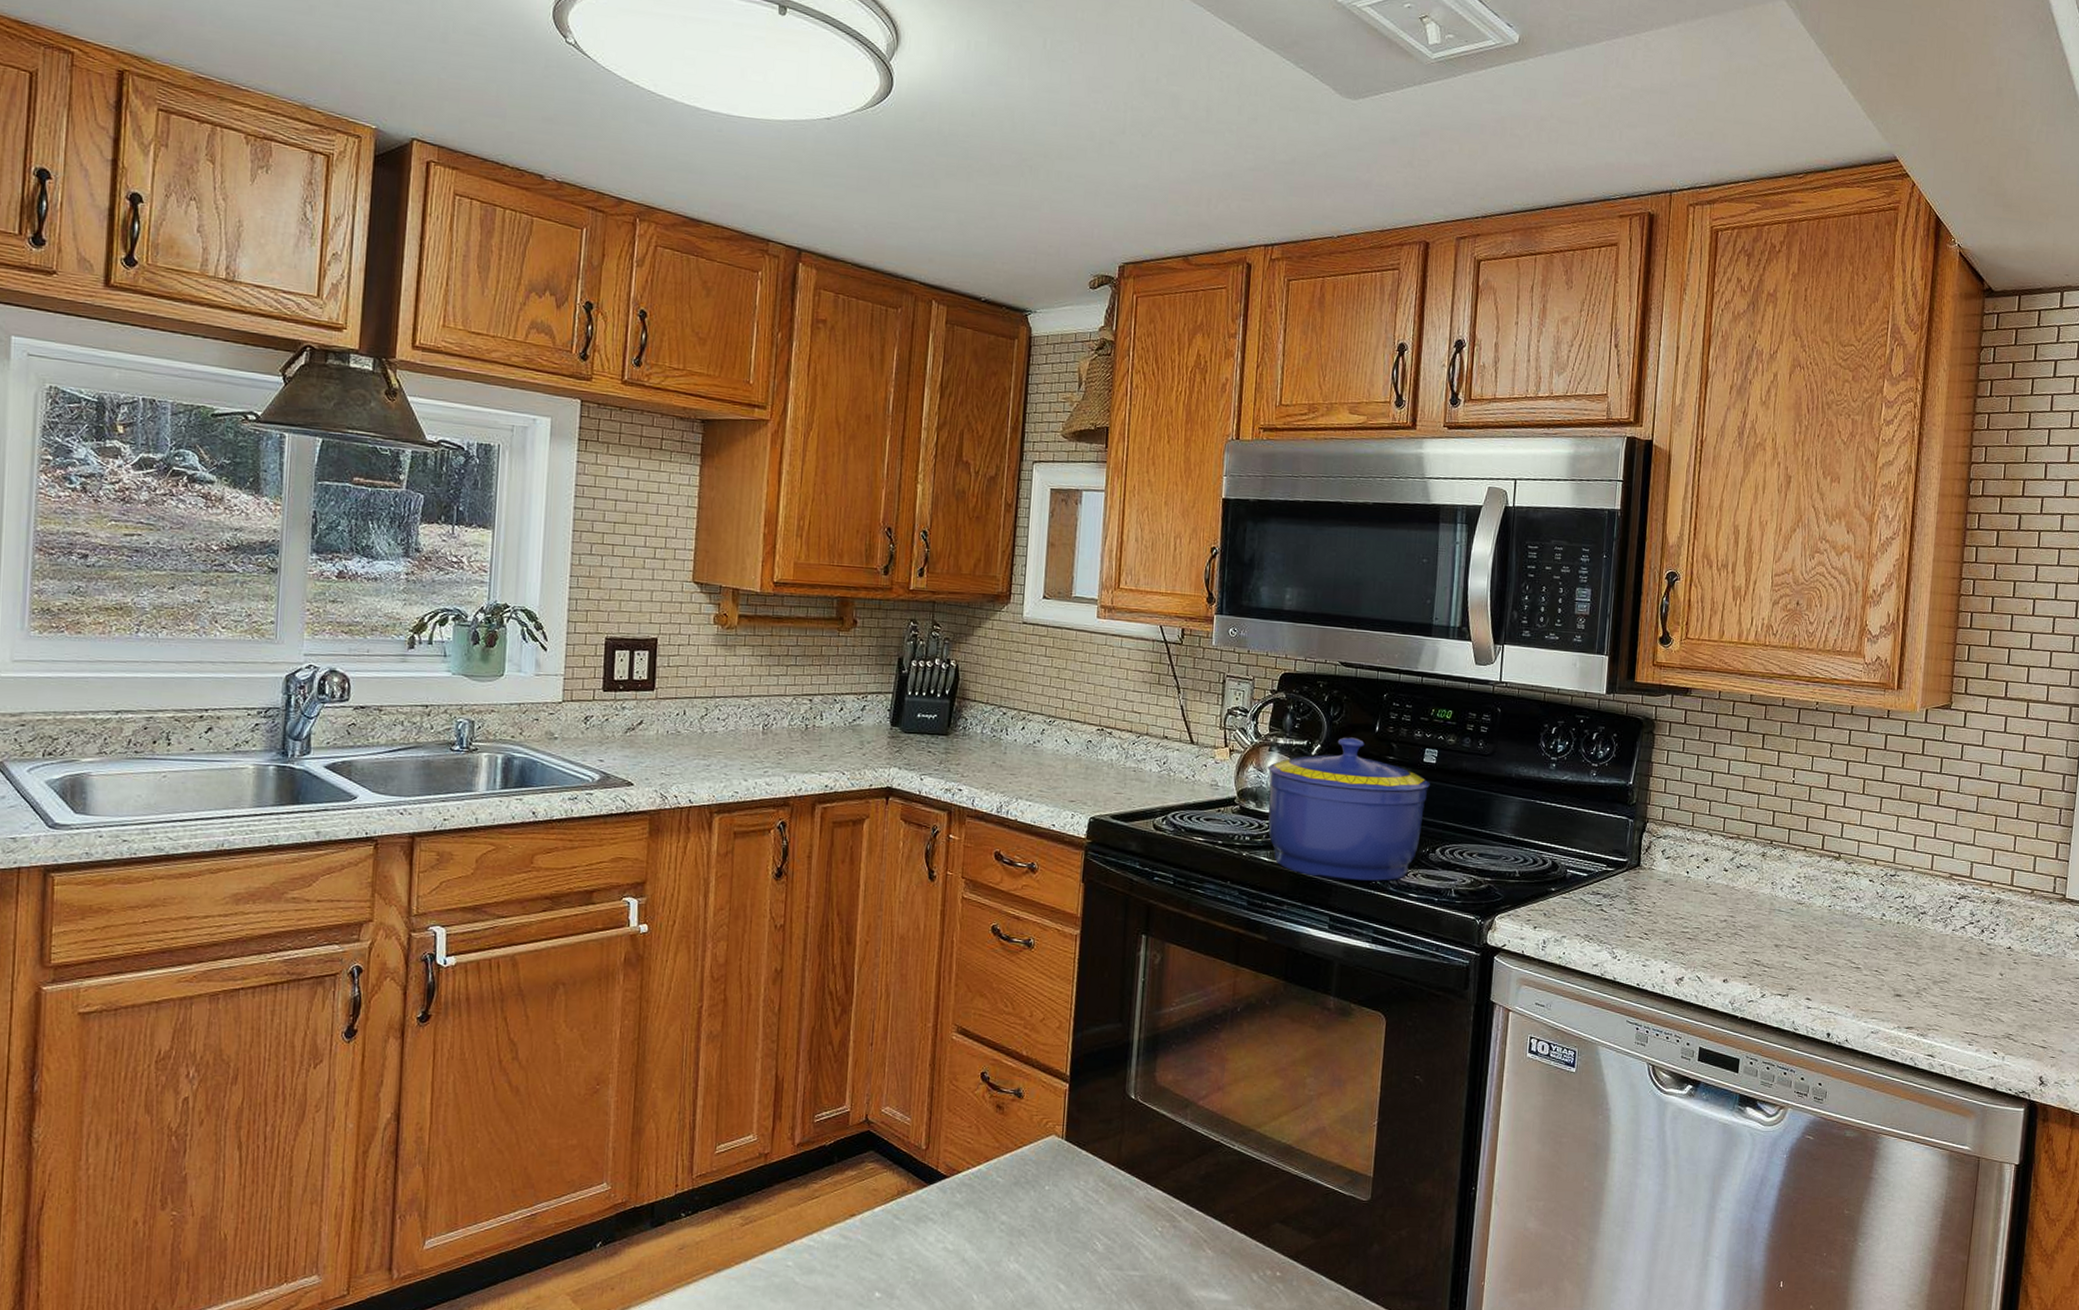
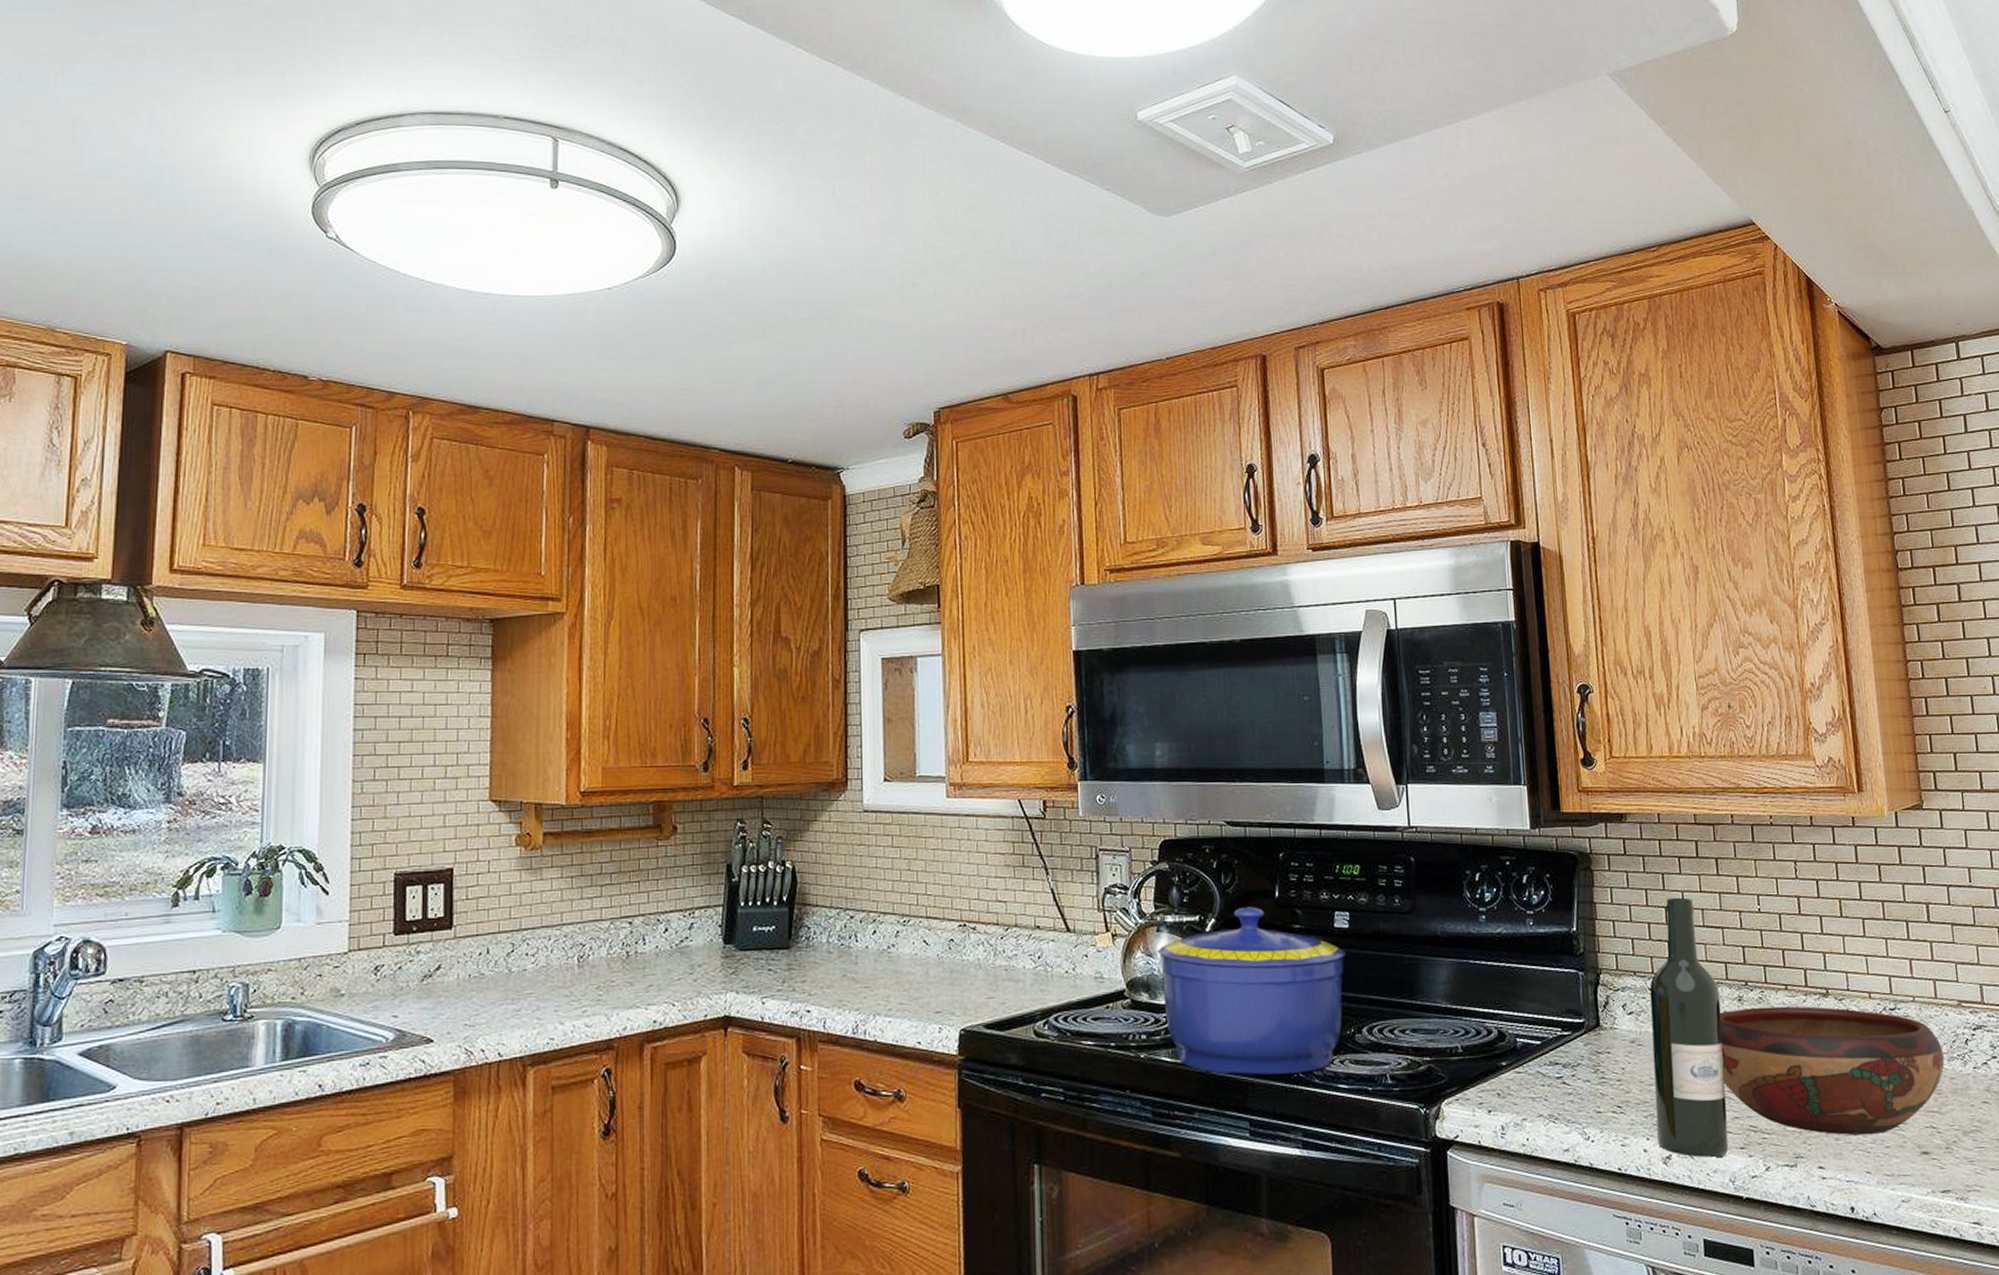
wine bottle: none [1674,764,1747,983] -> present [1649,897,1729,1158]
decorative bowl: none [1738,862,1929,977] -> present [1720,1006,1944,1136]

